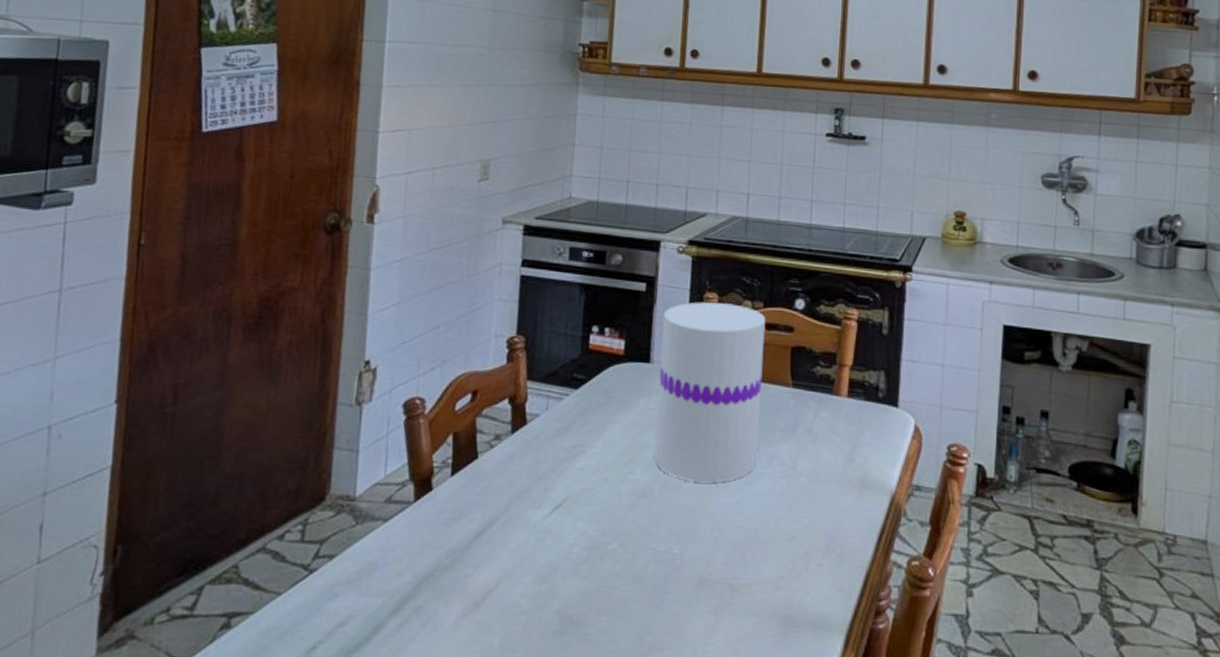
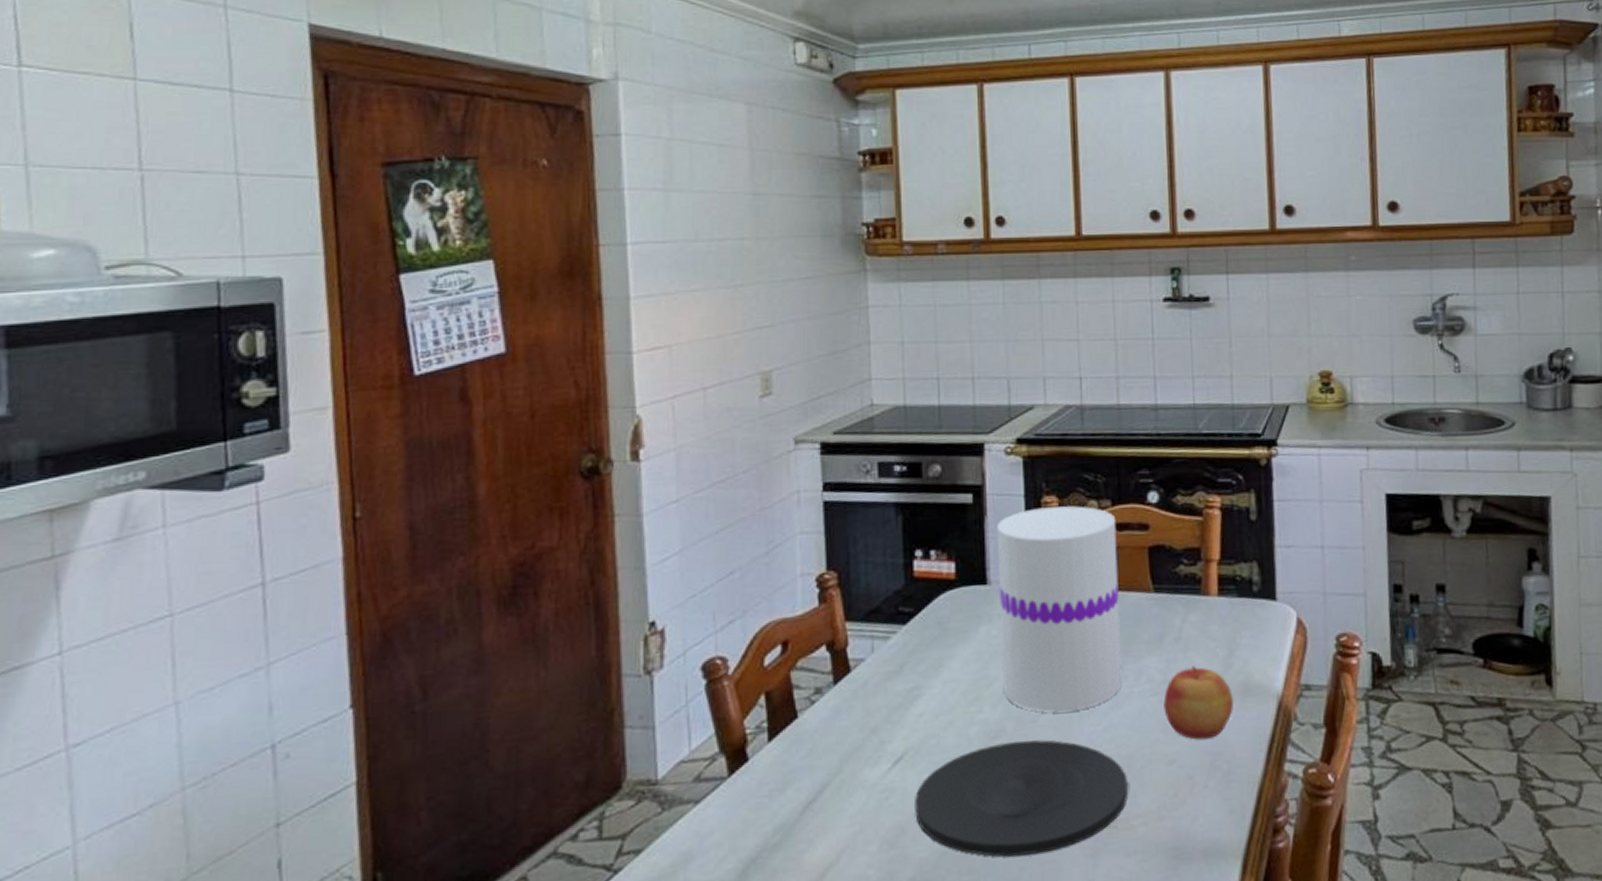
plate: none [567,502,753,605] -> present [915,740,1129,857]
apple: none [790,456,852,523] -> present [1163,666,1233,740]

